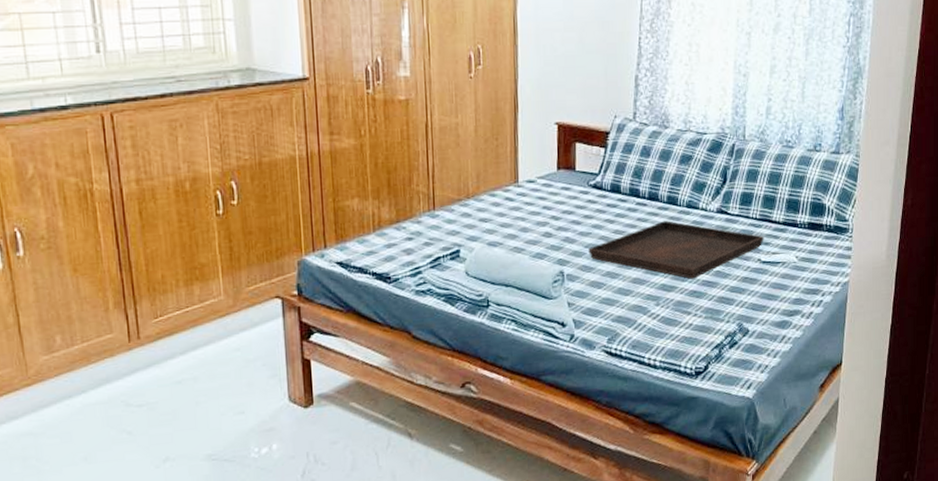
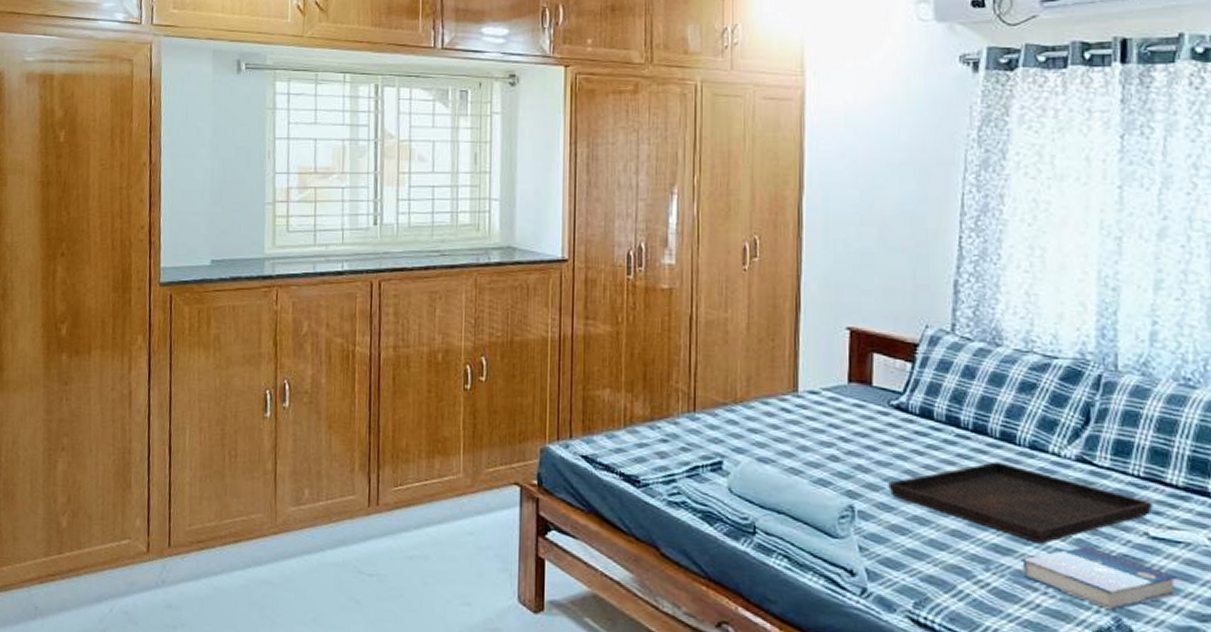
book: none [681,275,777,319] -> present [1022,546,1178,611]

